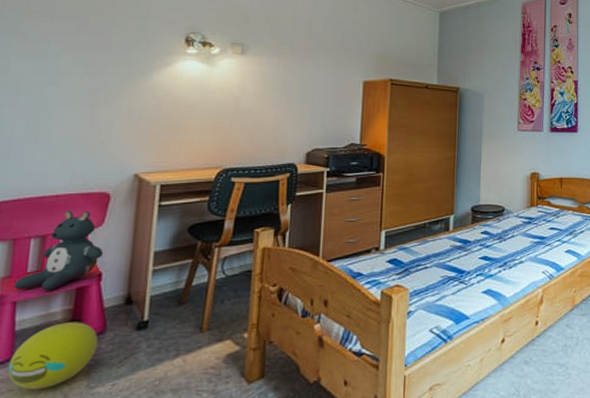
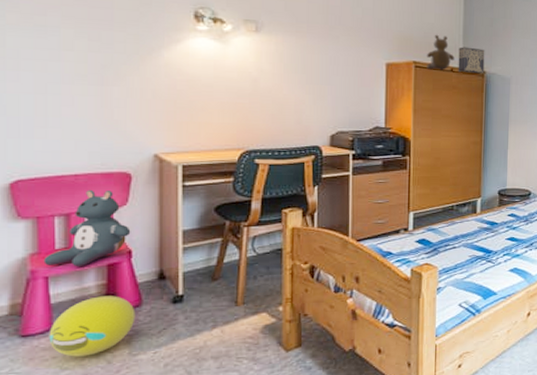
teddy bear: none [402,53,429,87] -> present [426,34,455,71]
decorative box: none [432,64,459,90] -> present [458,47,485,74]

